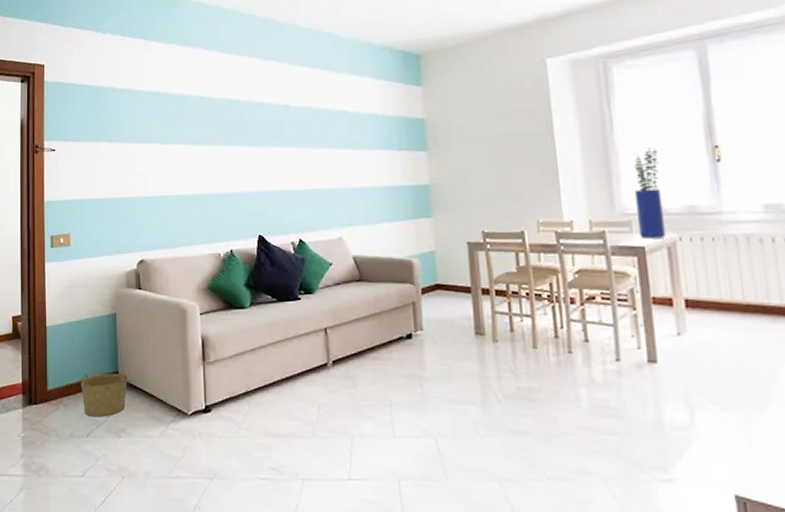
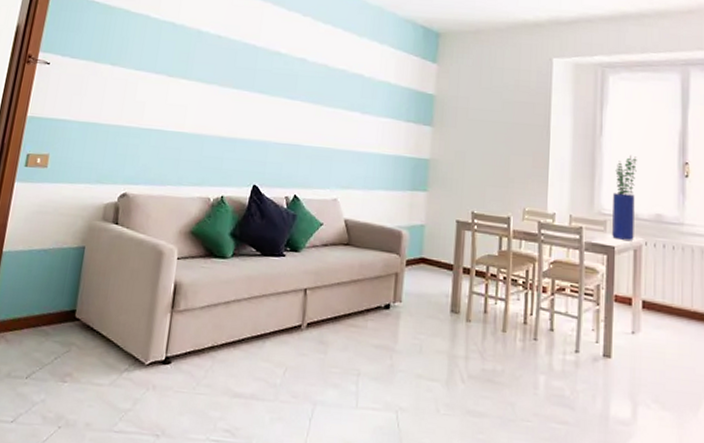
basket: present [81,373,128,417] -> none [28,308,85,358]

